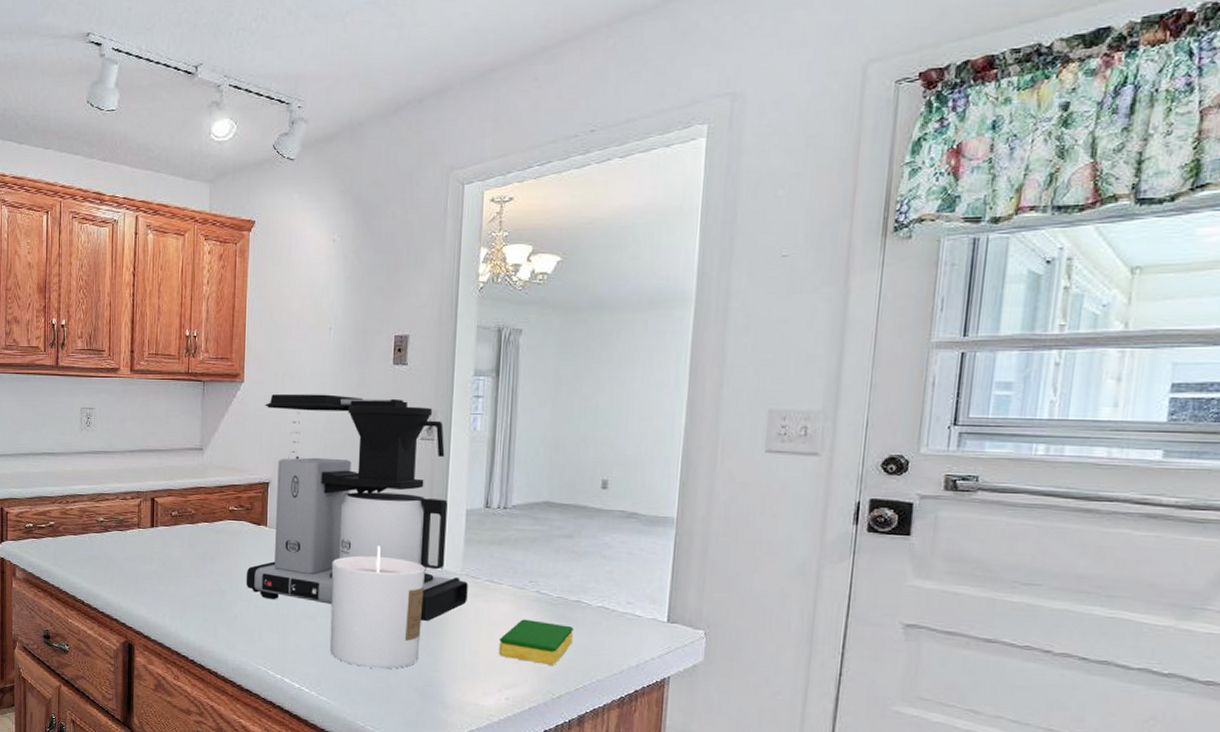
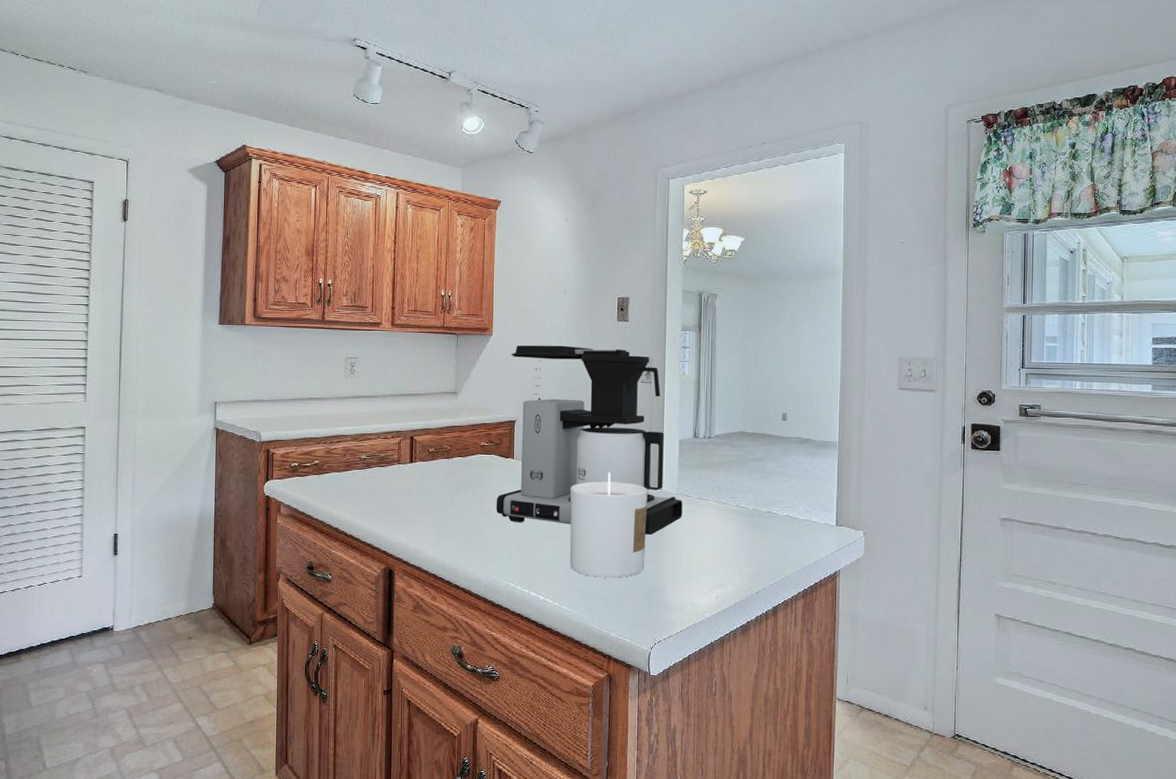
dish sponge: present [499,619,574,665] -> none [709,529,766,566]

